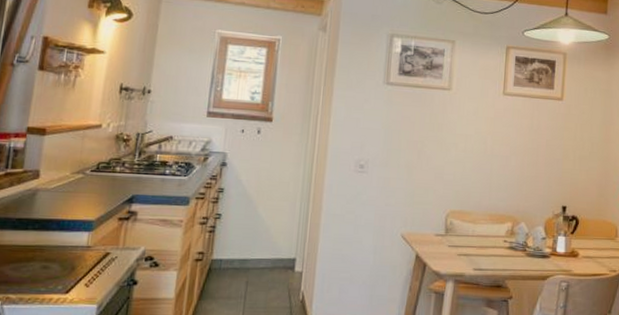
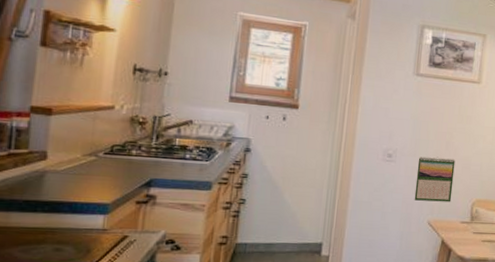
calendar: none [387,166,428,214] -> present [414,156,456,202]

